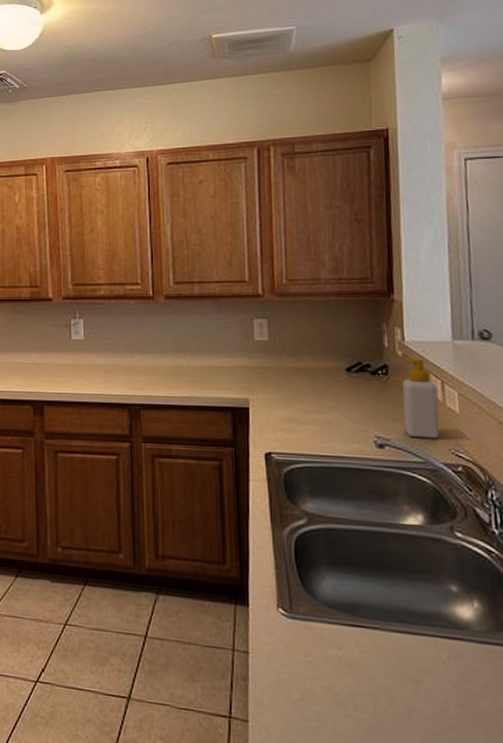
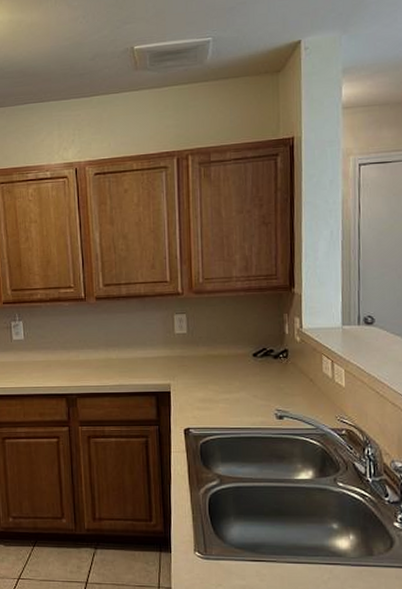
soap bottle: present [402,359,440,439] -> none [299,343,329,409]

